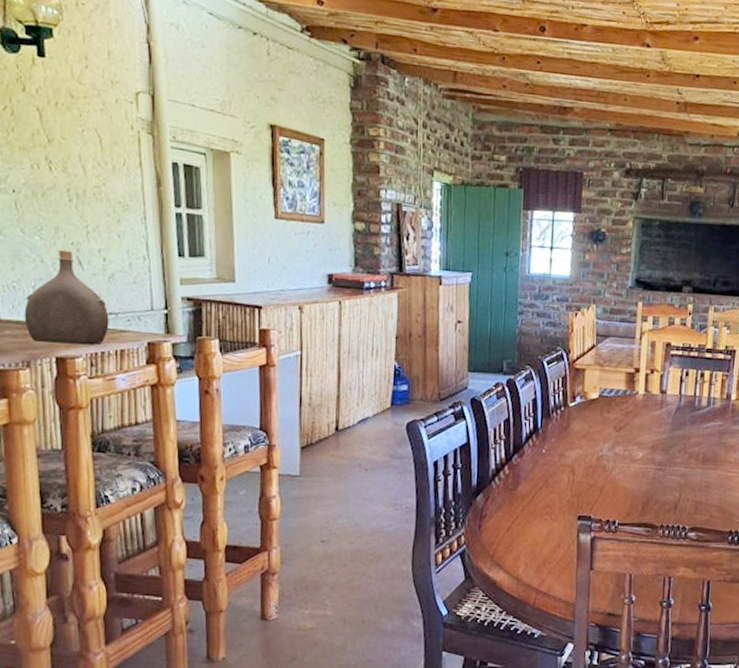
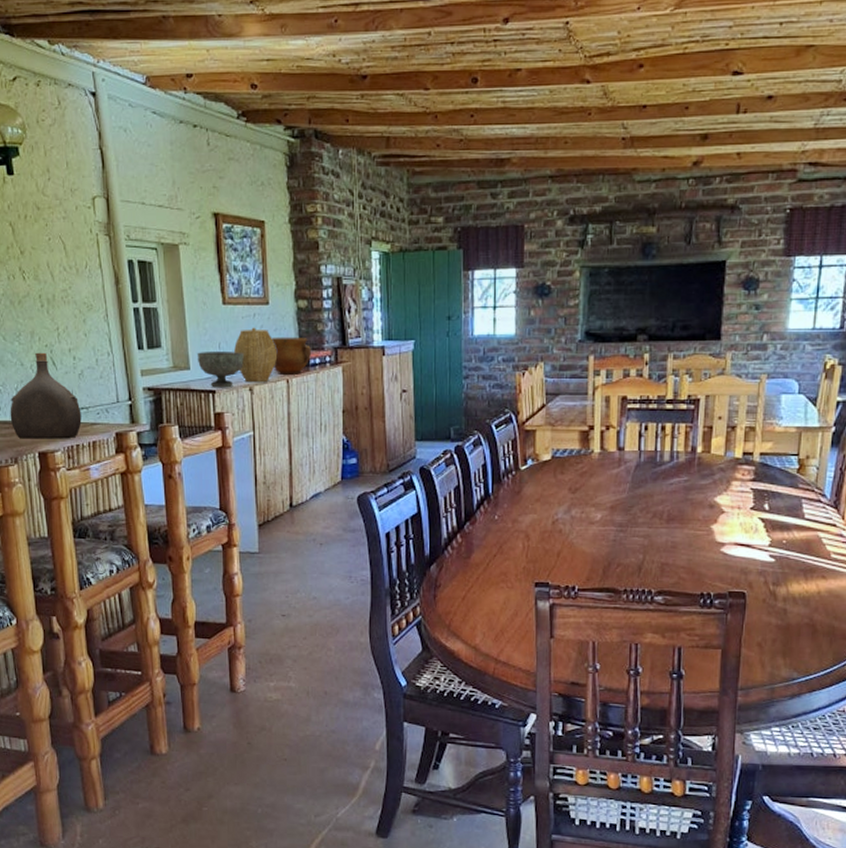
decorative bowl: none [243,265,295,305] -> present [197,352,244,388]
woven basket: none [285,245,330,302] -> present [234,327,276,383]
ceramic pot: none [325,256,367,297] -> present [271,337,312,375]

